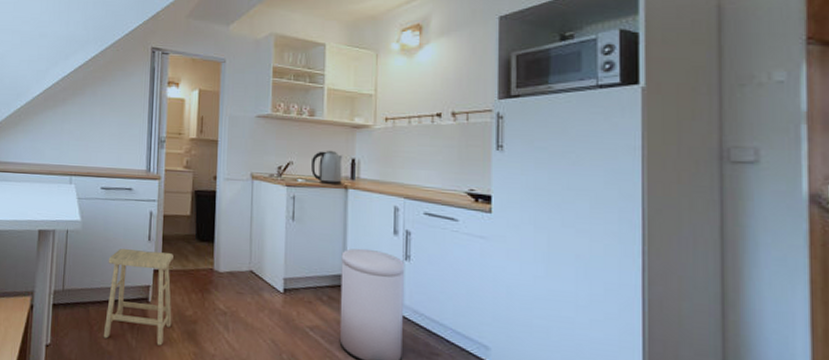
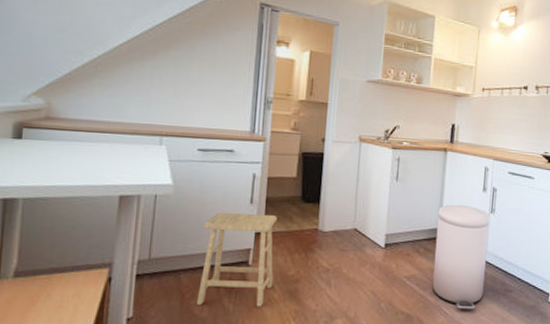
kettle: present [311,150,343,186] -> none [416,115,444,148]

